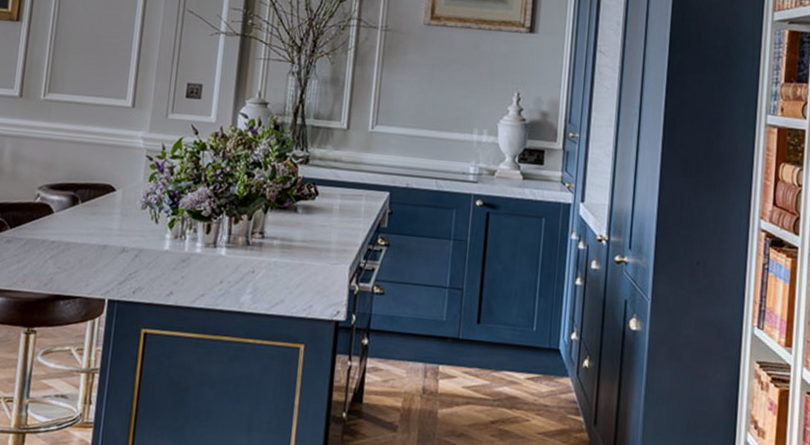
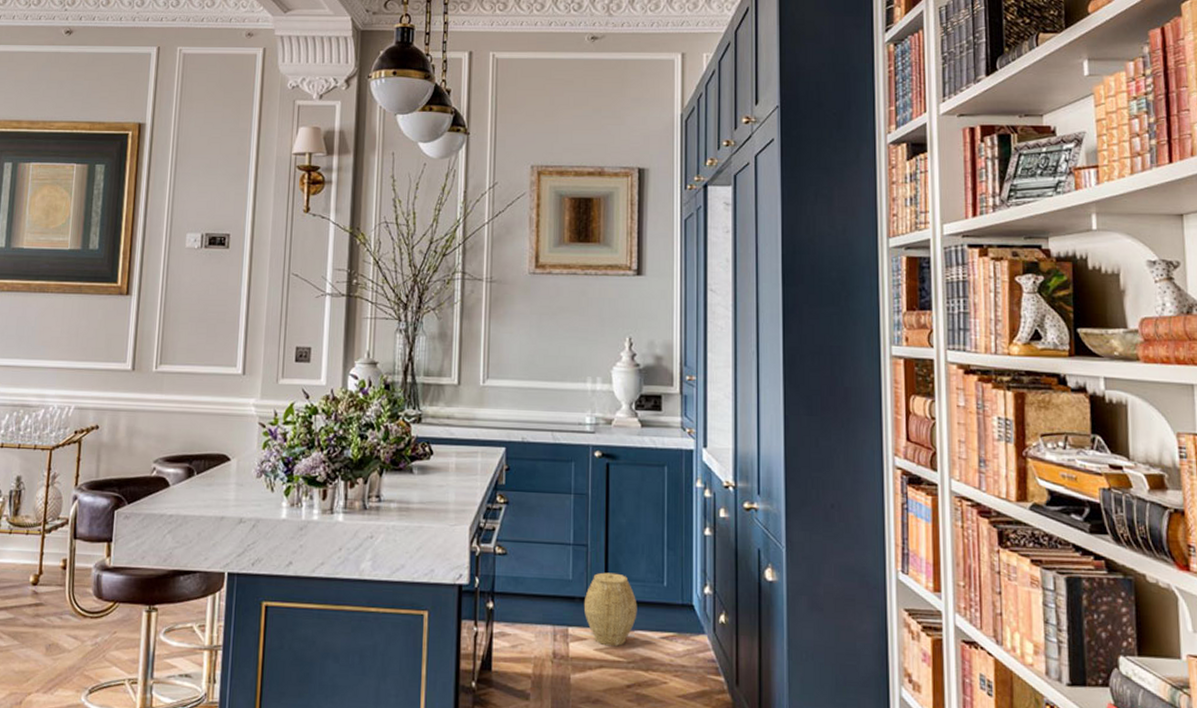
woven basket: none [455,315,507,385] -> present [583,572,637,647]

